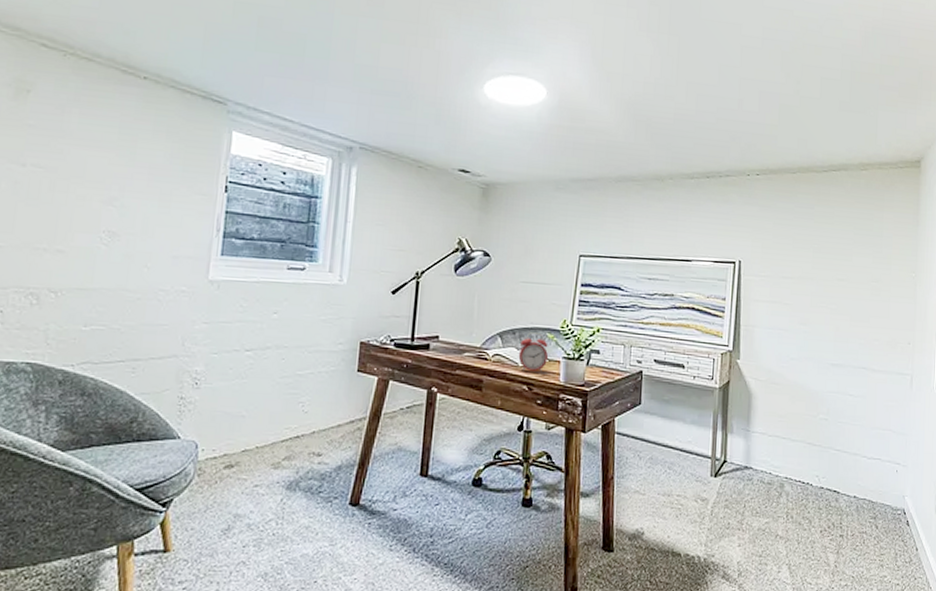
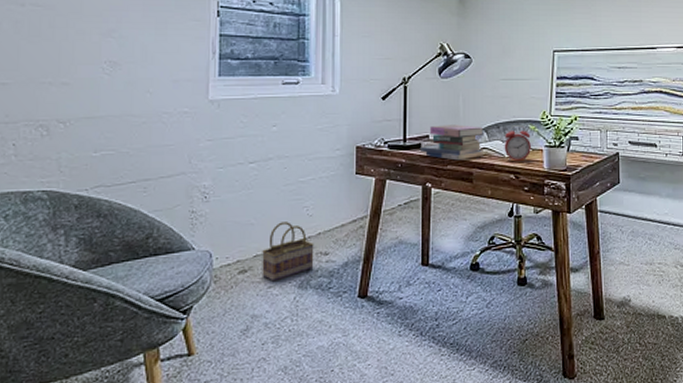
basket: none [249,416,307,480] -> present [262,222,314,282]
books: none [427,325,498,366] -> present [419,124,483,161]

